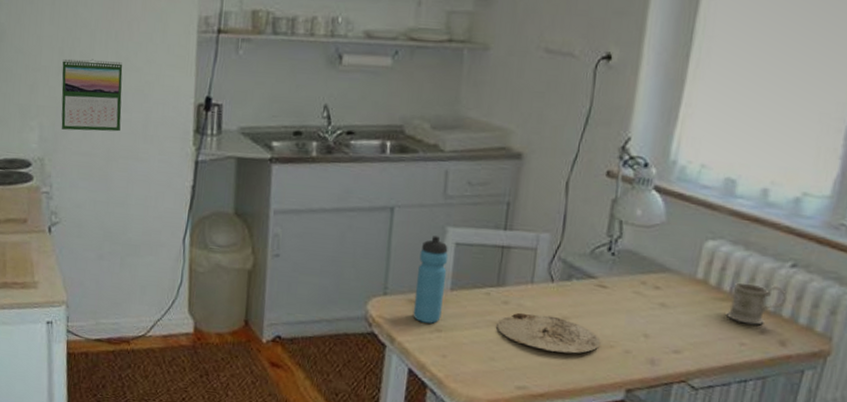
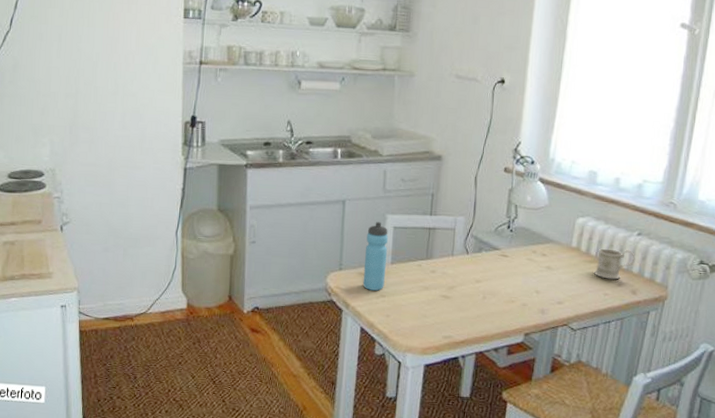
calendar: present [61,59,123,132] -> none [68,86,121,146]
plate: present [496,312,601,354] -> none [427,278,505,308]

